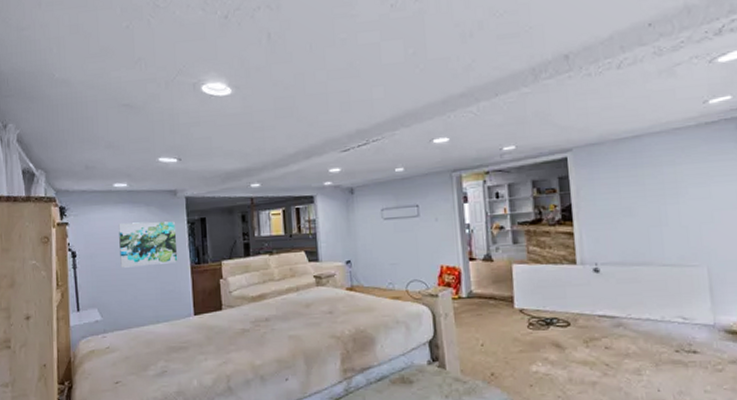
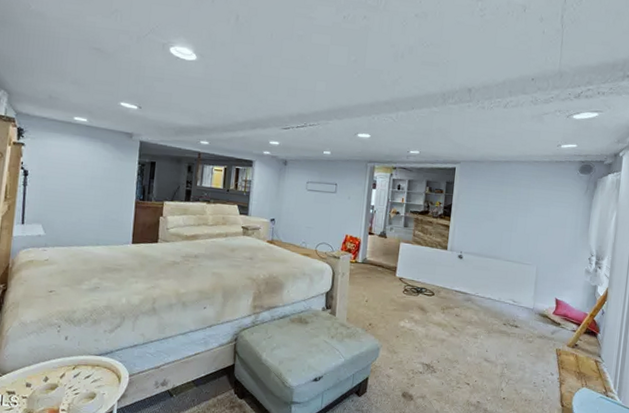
wall art: present [118,221,178,268] -> none [70,153,127,197]

